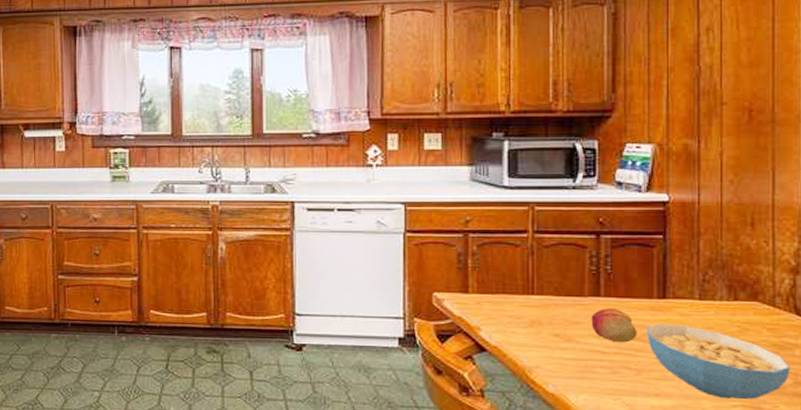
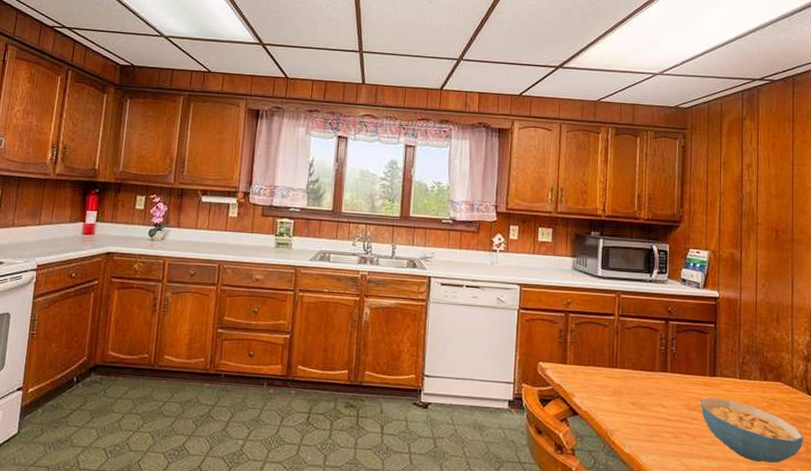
fruit: present [591,308,638,343] -> none [659,382,694,412]

